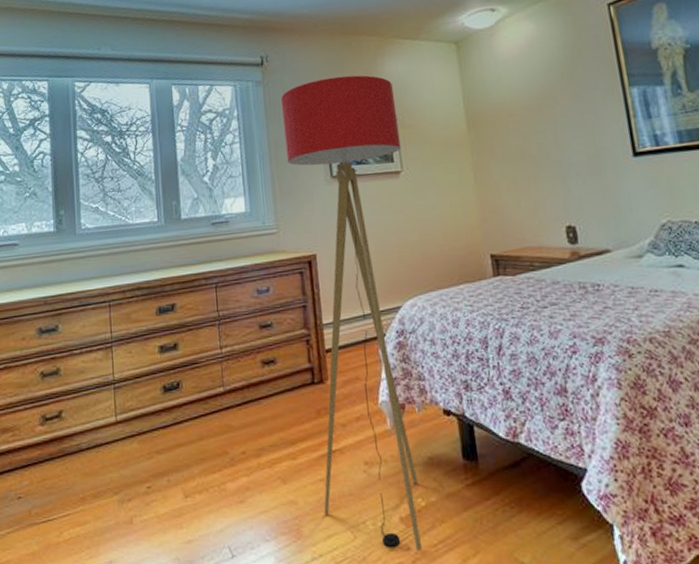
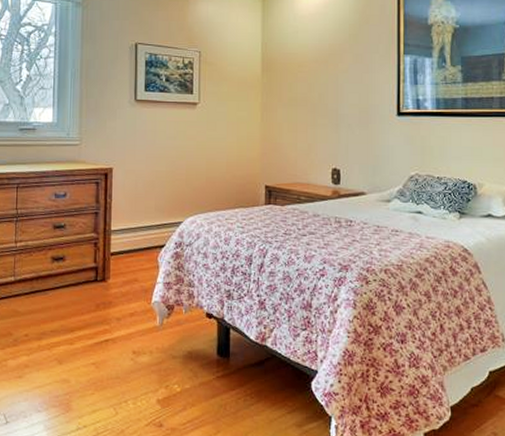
floor lamp: present [281,75,423,551] -> none [92,9,202,428]

